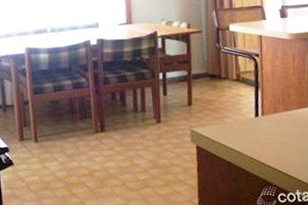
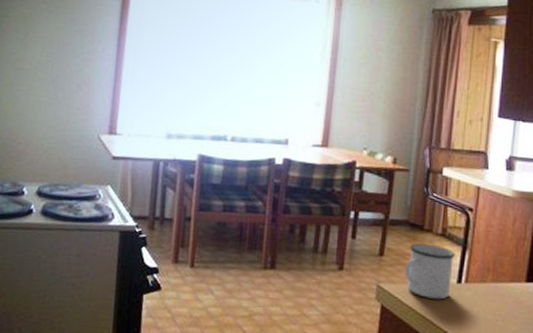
mug: none [210,89,251,134] -> present [404,243,455,300]

